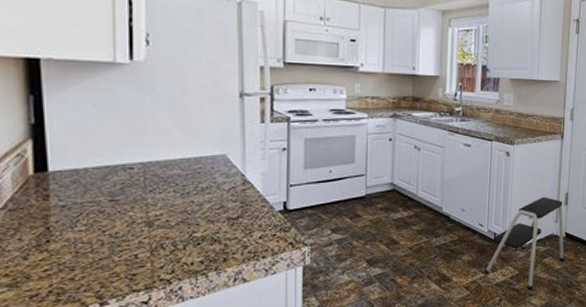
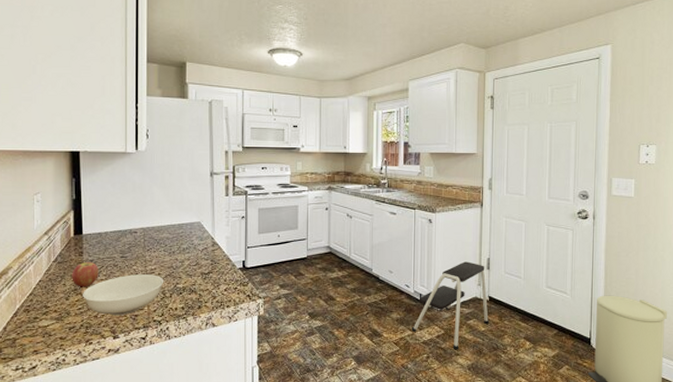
fruit: none [31,207,75,242] -> present [72,261,99,287]
bowl: none [50,222,175,277] -> present [83,274,164,316]

